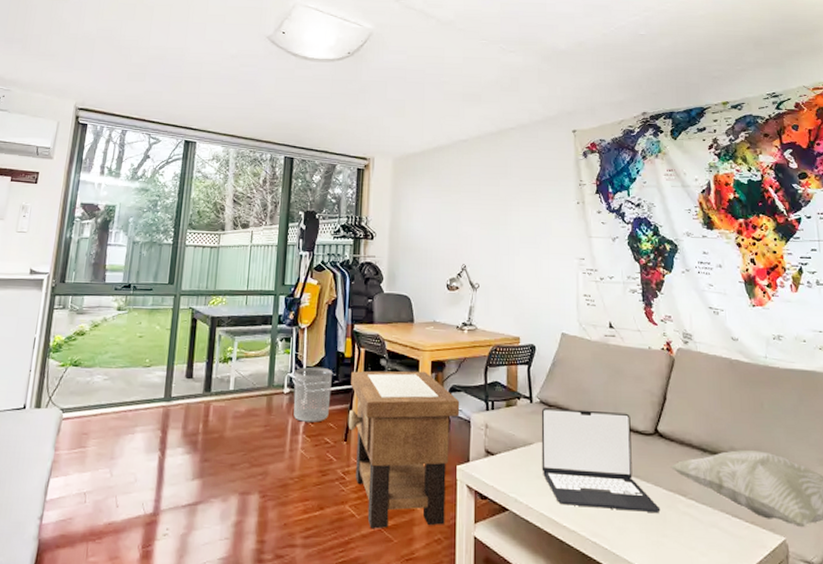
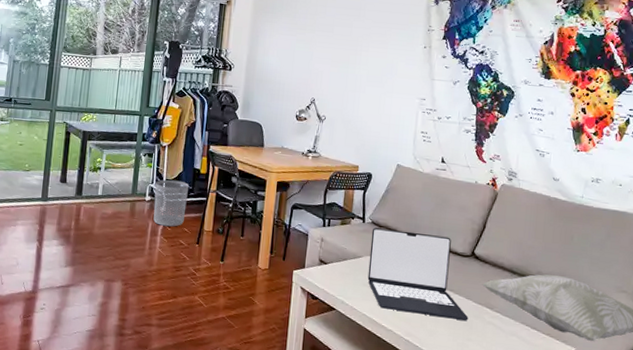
side table: present [348,371,460,529] -> none [200,186,300,318]

